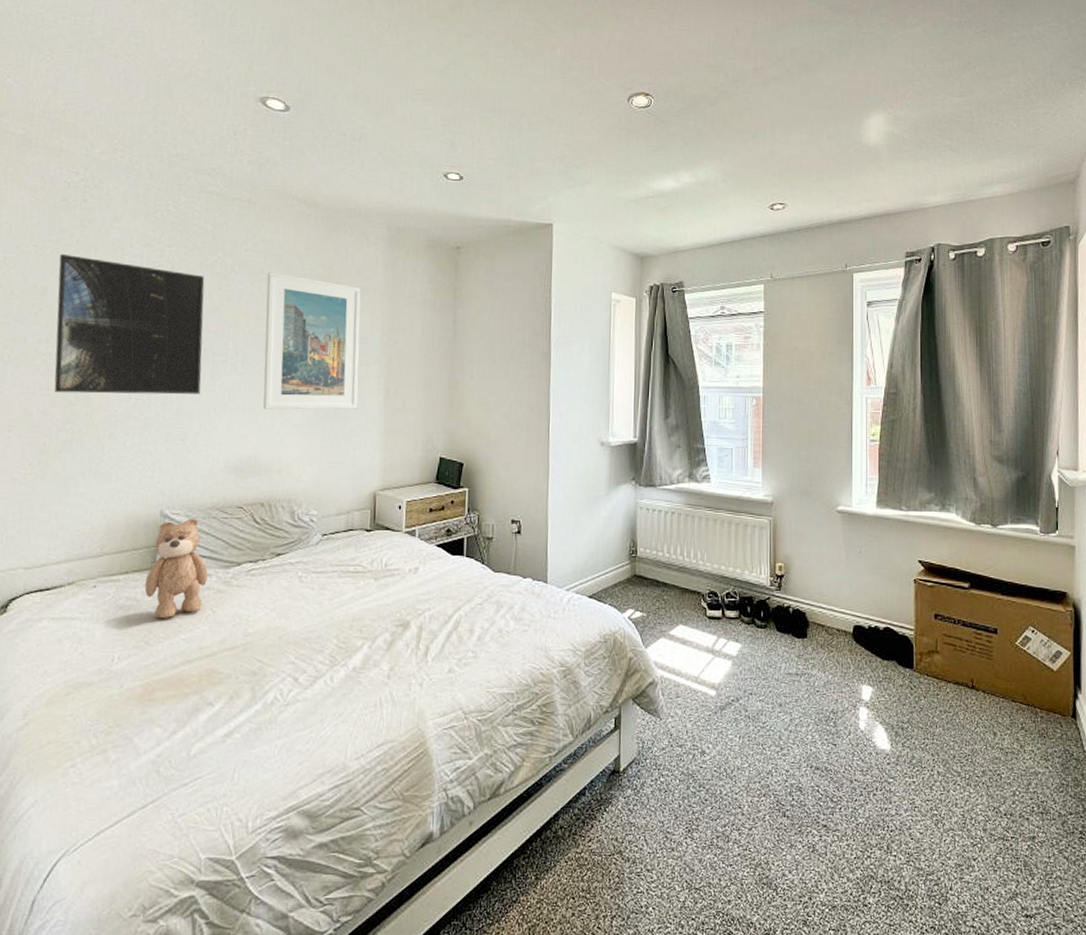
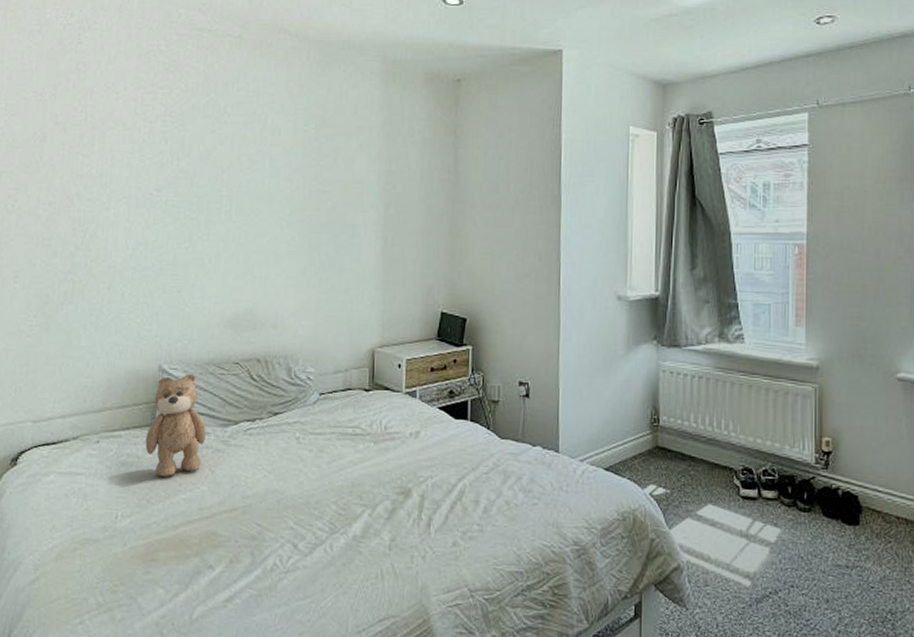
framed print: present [54,253,205,395] -> none [55,99,198,245]
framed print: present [263,272,361,410] -> none [258,113,357,260]

